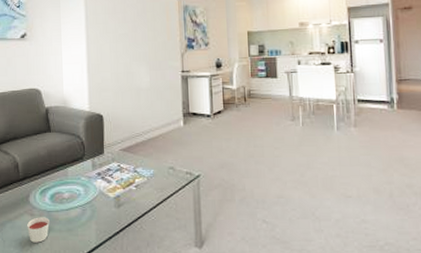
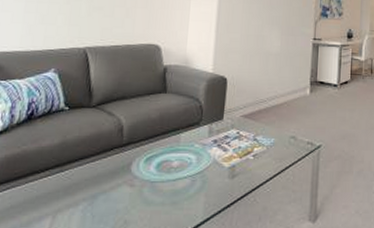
candle: present [27,217,50,243] -> none [124,188,152,218]

